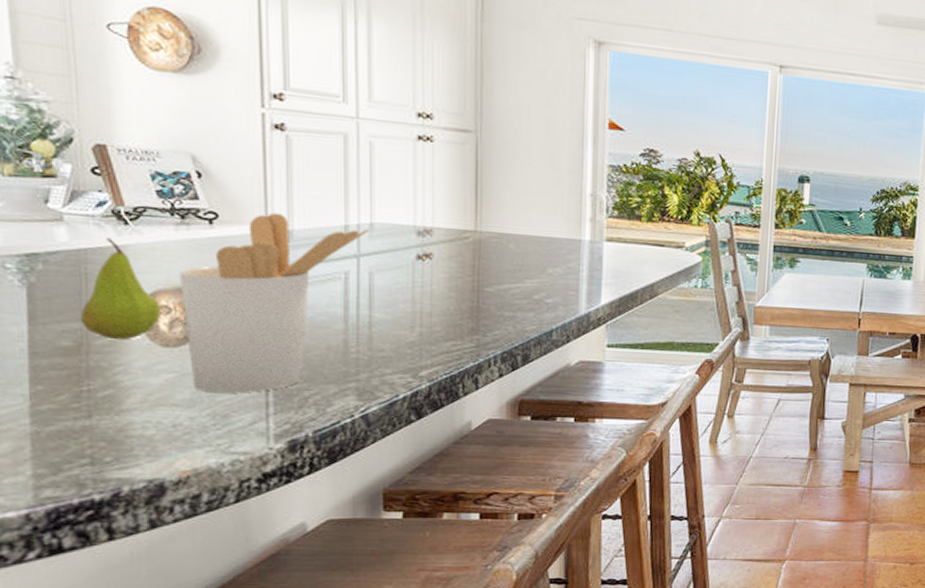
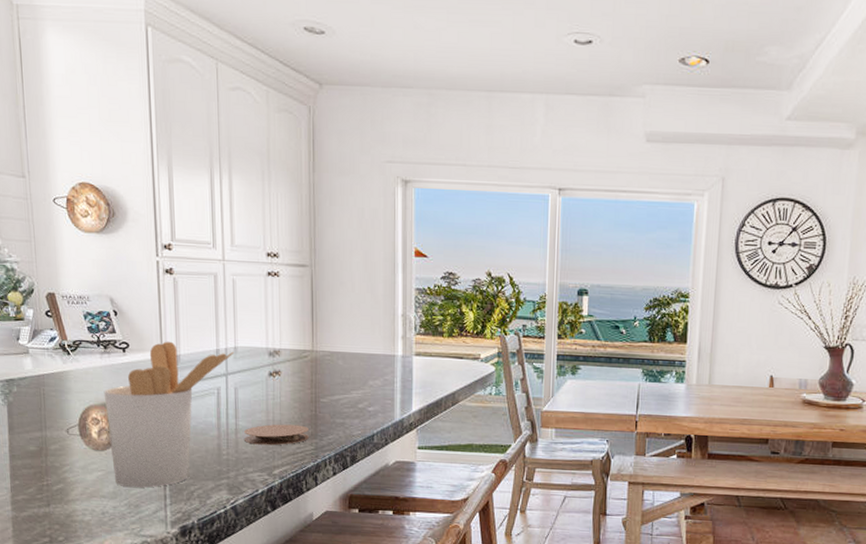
fruit: present [80,237,162,341] -> none [41,365,93,446]
coaster: none [381,316,470,342] -> present [244,424,310,446]

